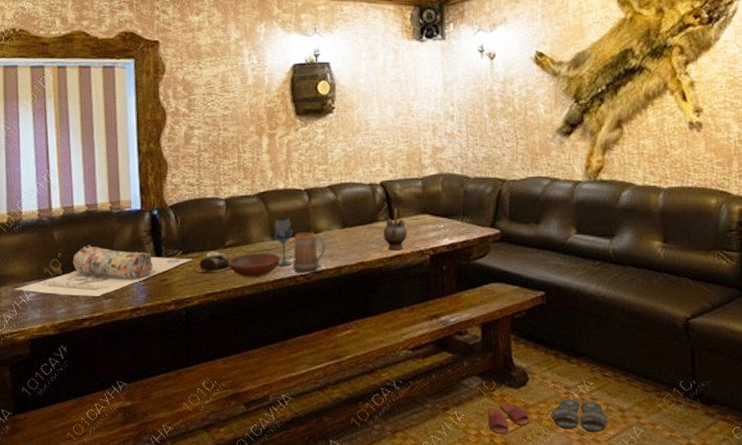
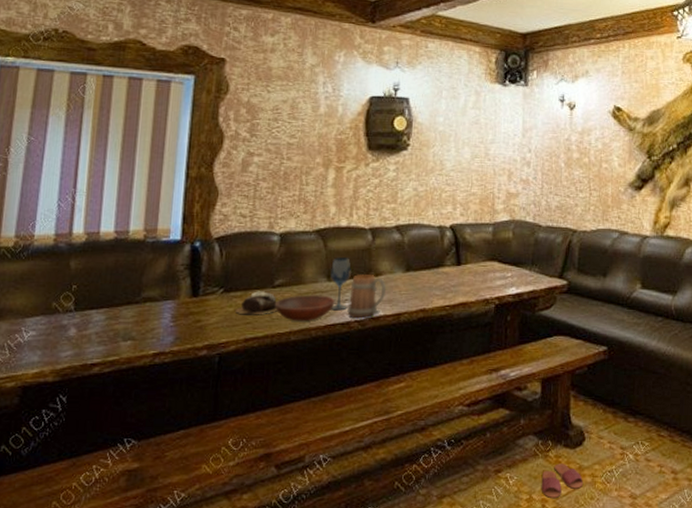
towel: present [14,245,192,296] -> none [9,277,234,337]
teapot: present [383,208,407,251] -> none [448,254,474,298]
slippers: present [552,399,608,433] -> none [606,460,661,496]

